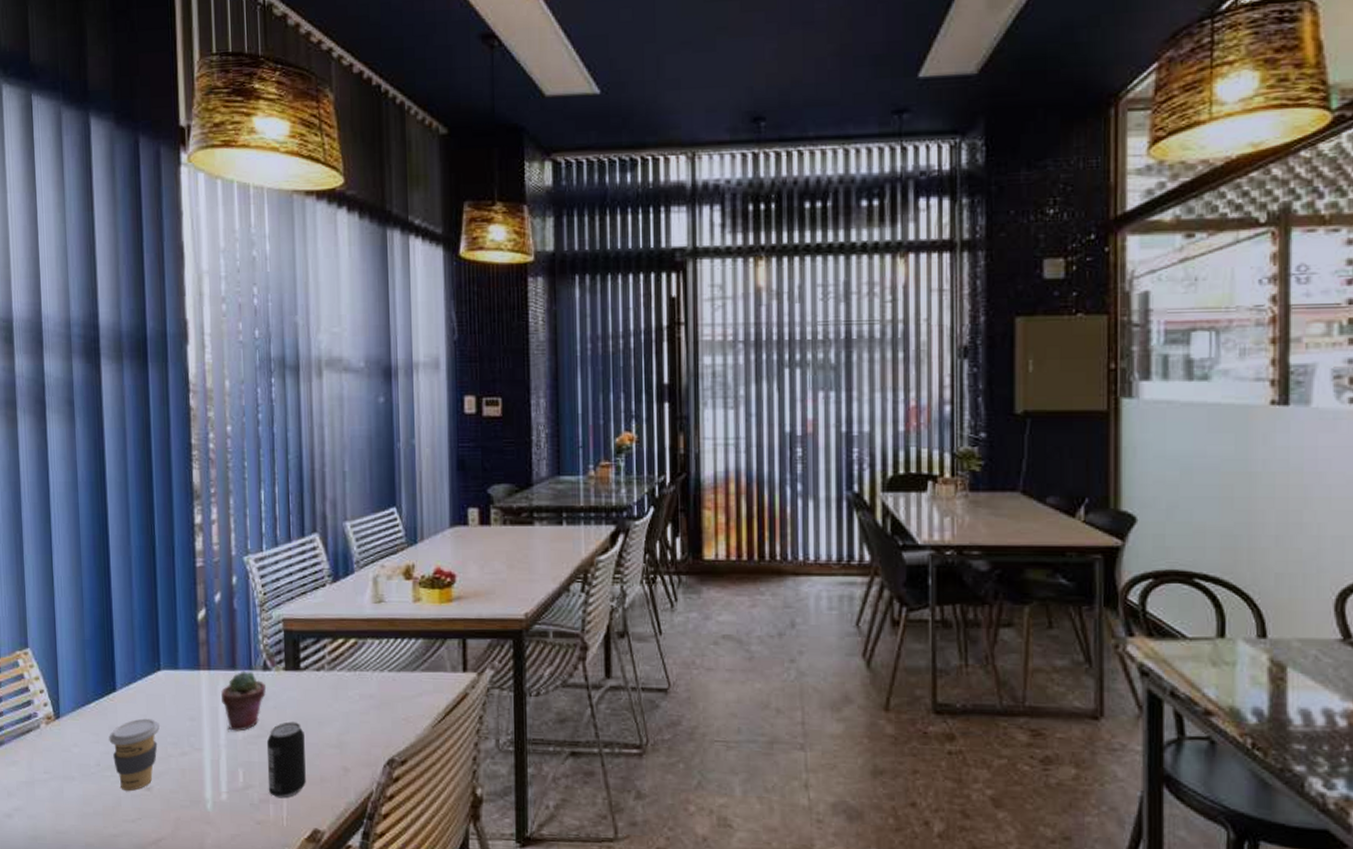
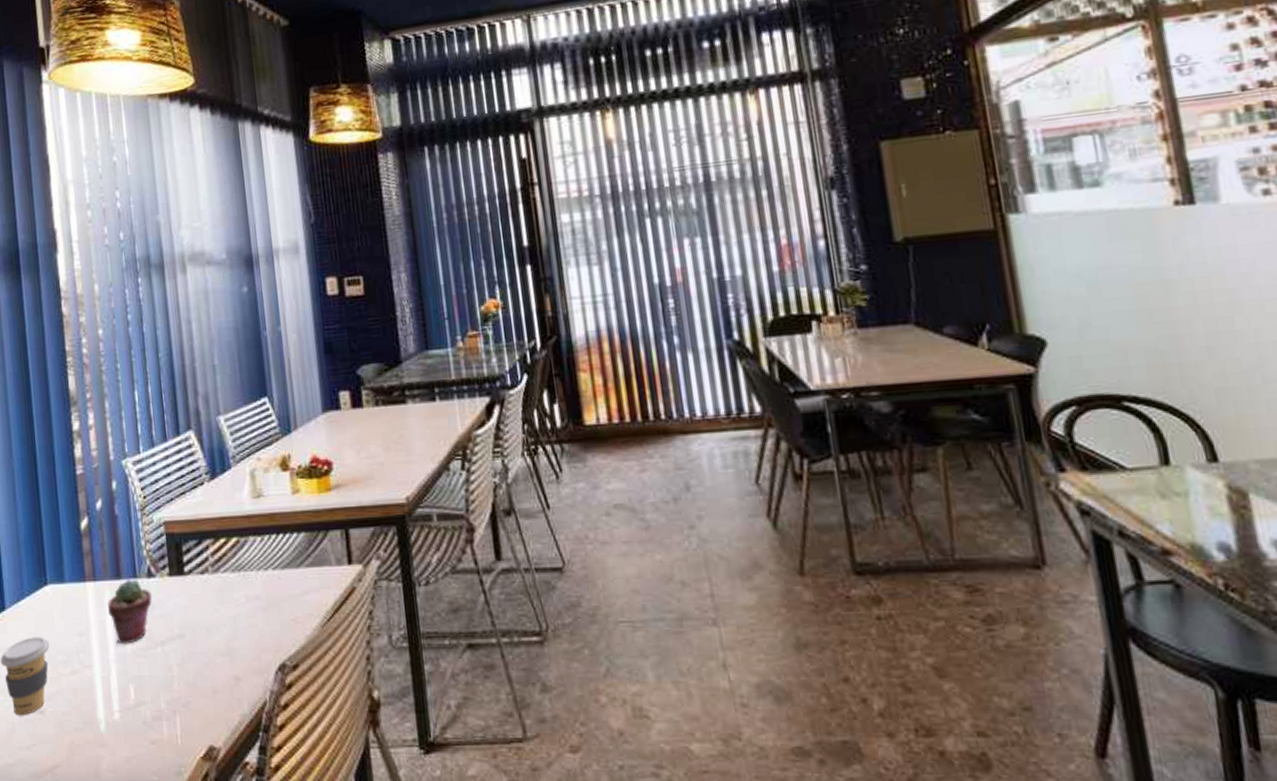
beverage can: present [266,721,306,799] -> none [155,630,198,714]

